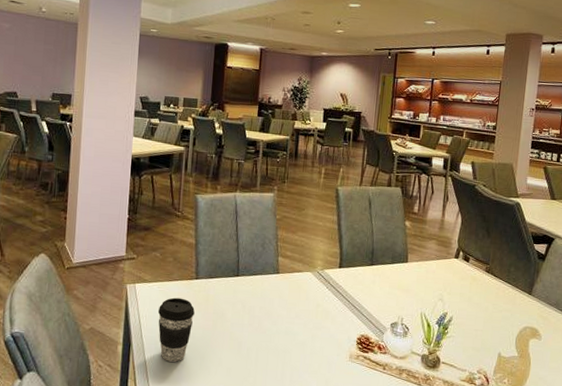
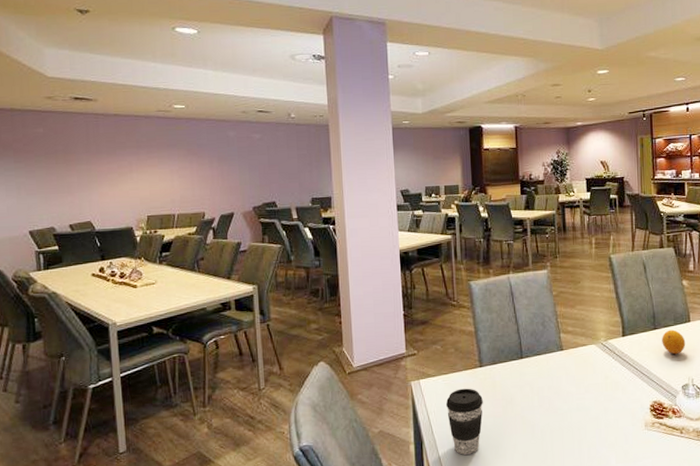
fruit: none [377,267,401,293] -> present [662,329,686,355]

